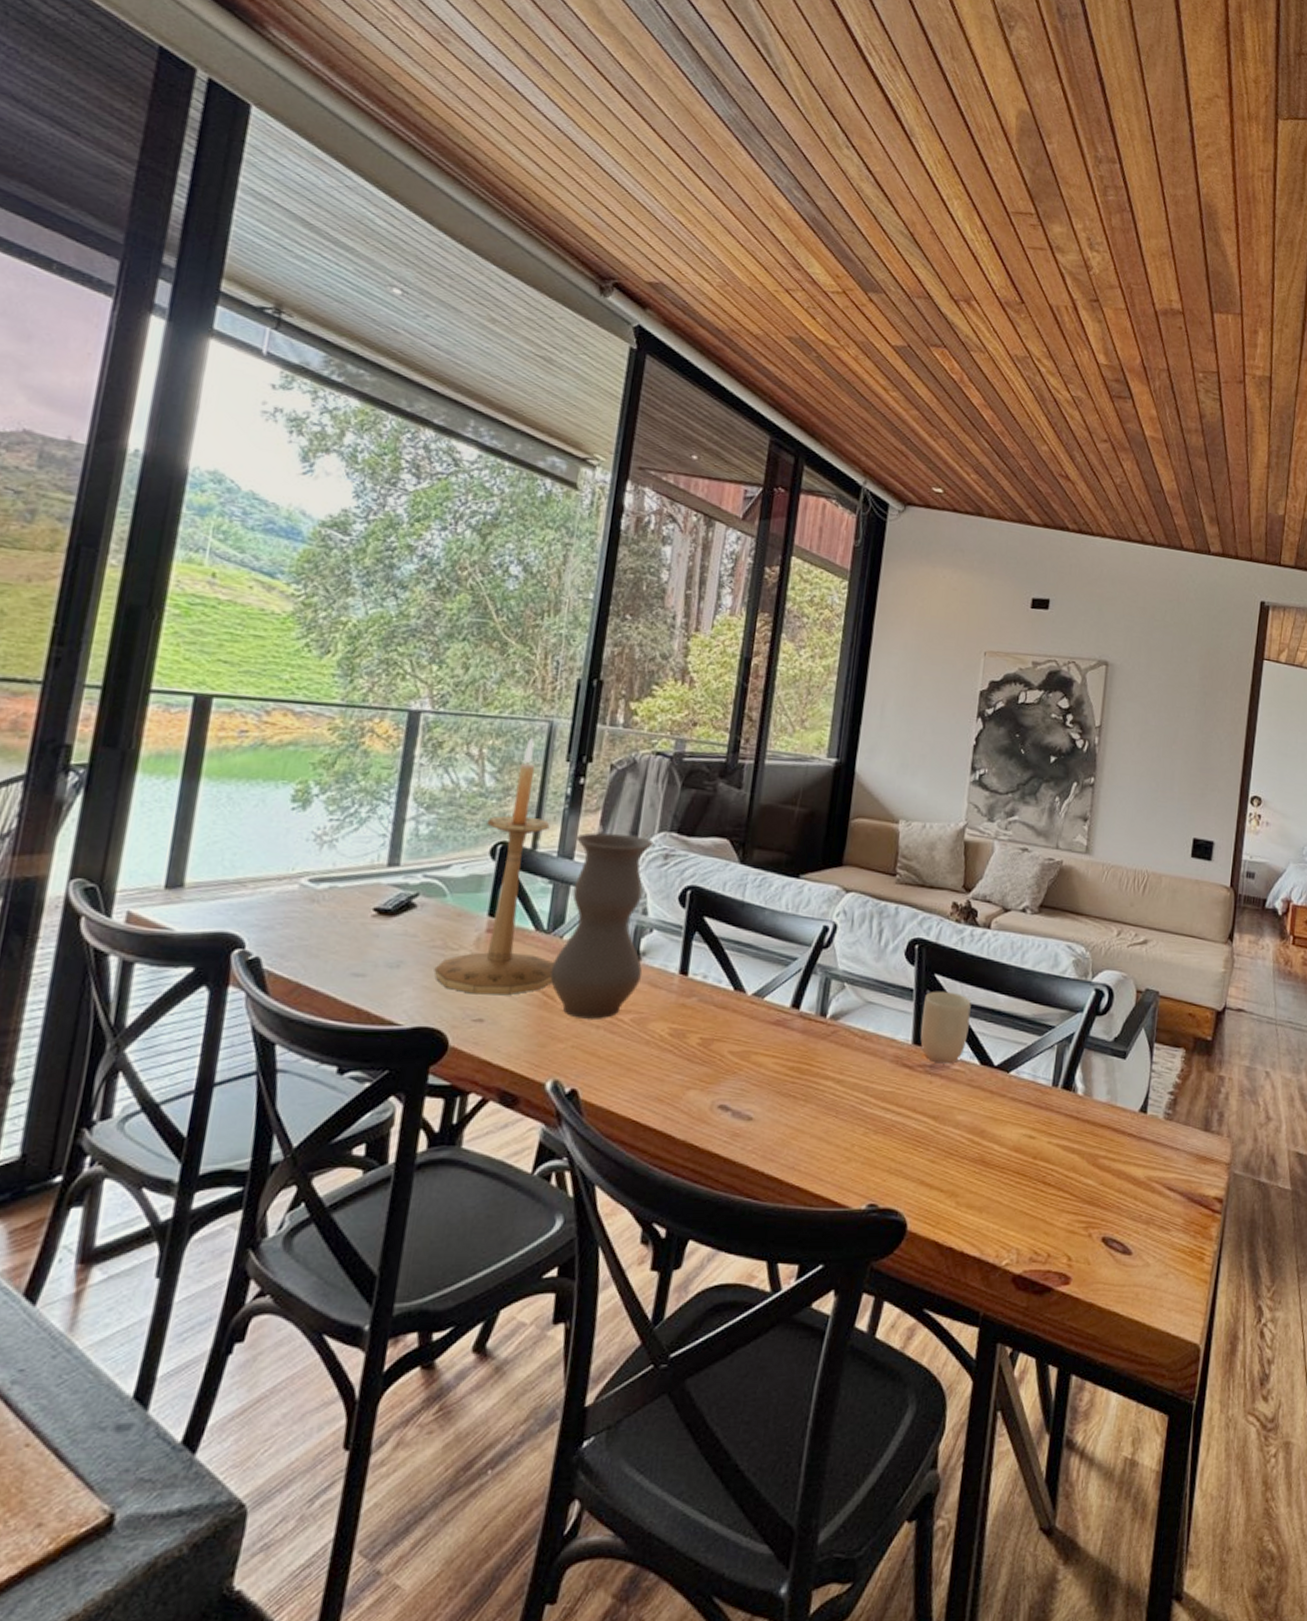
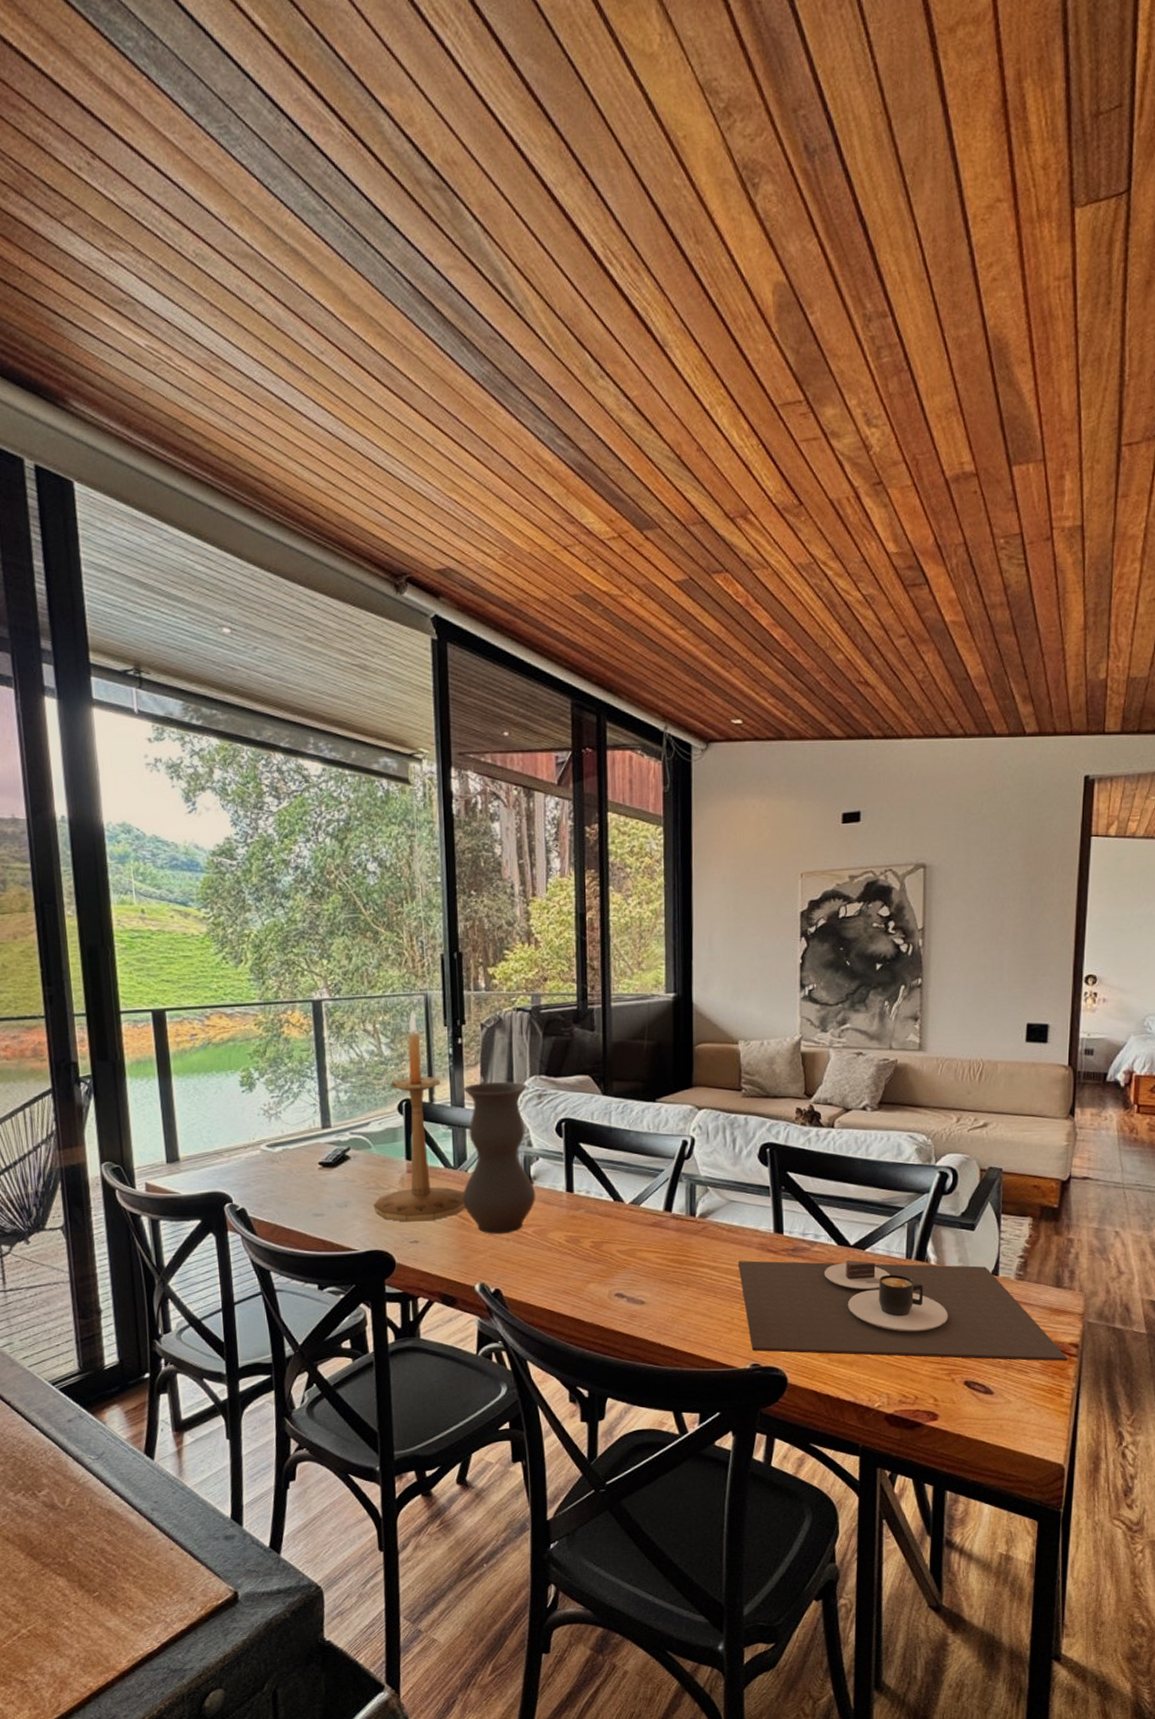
place setting: none [867,1075,1211,1218] -> present [739,1260,1068,1361]
cup: present [920,991,971,1064] -> none [780,1186,823,1247]

